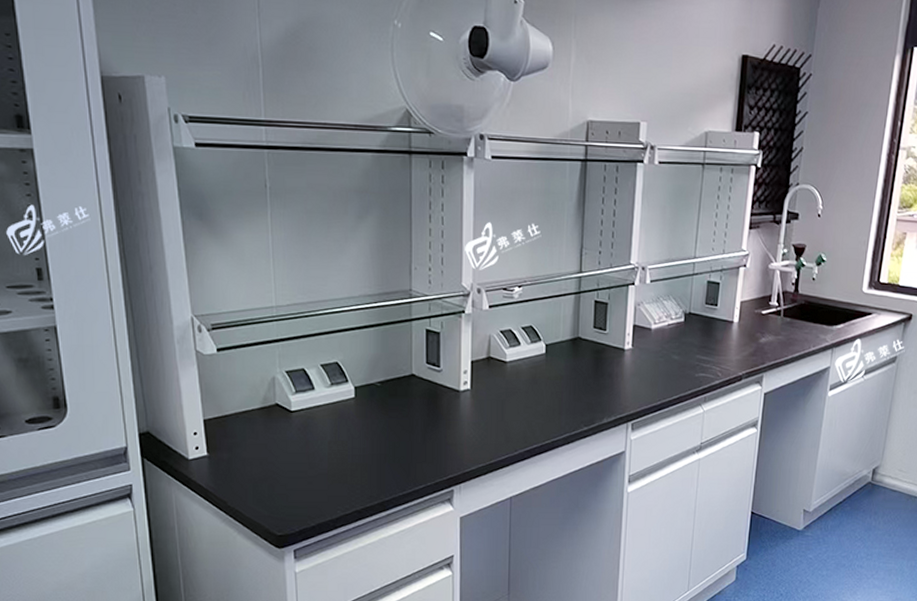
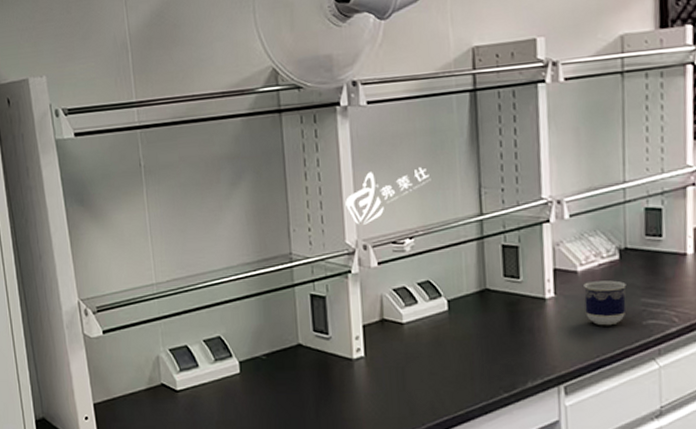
cup: none [654,338,687,376] -> present [583,280,627,326]

